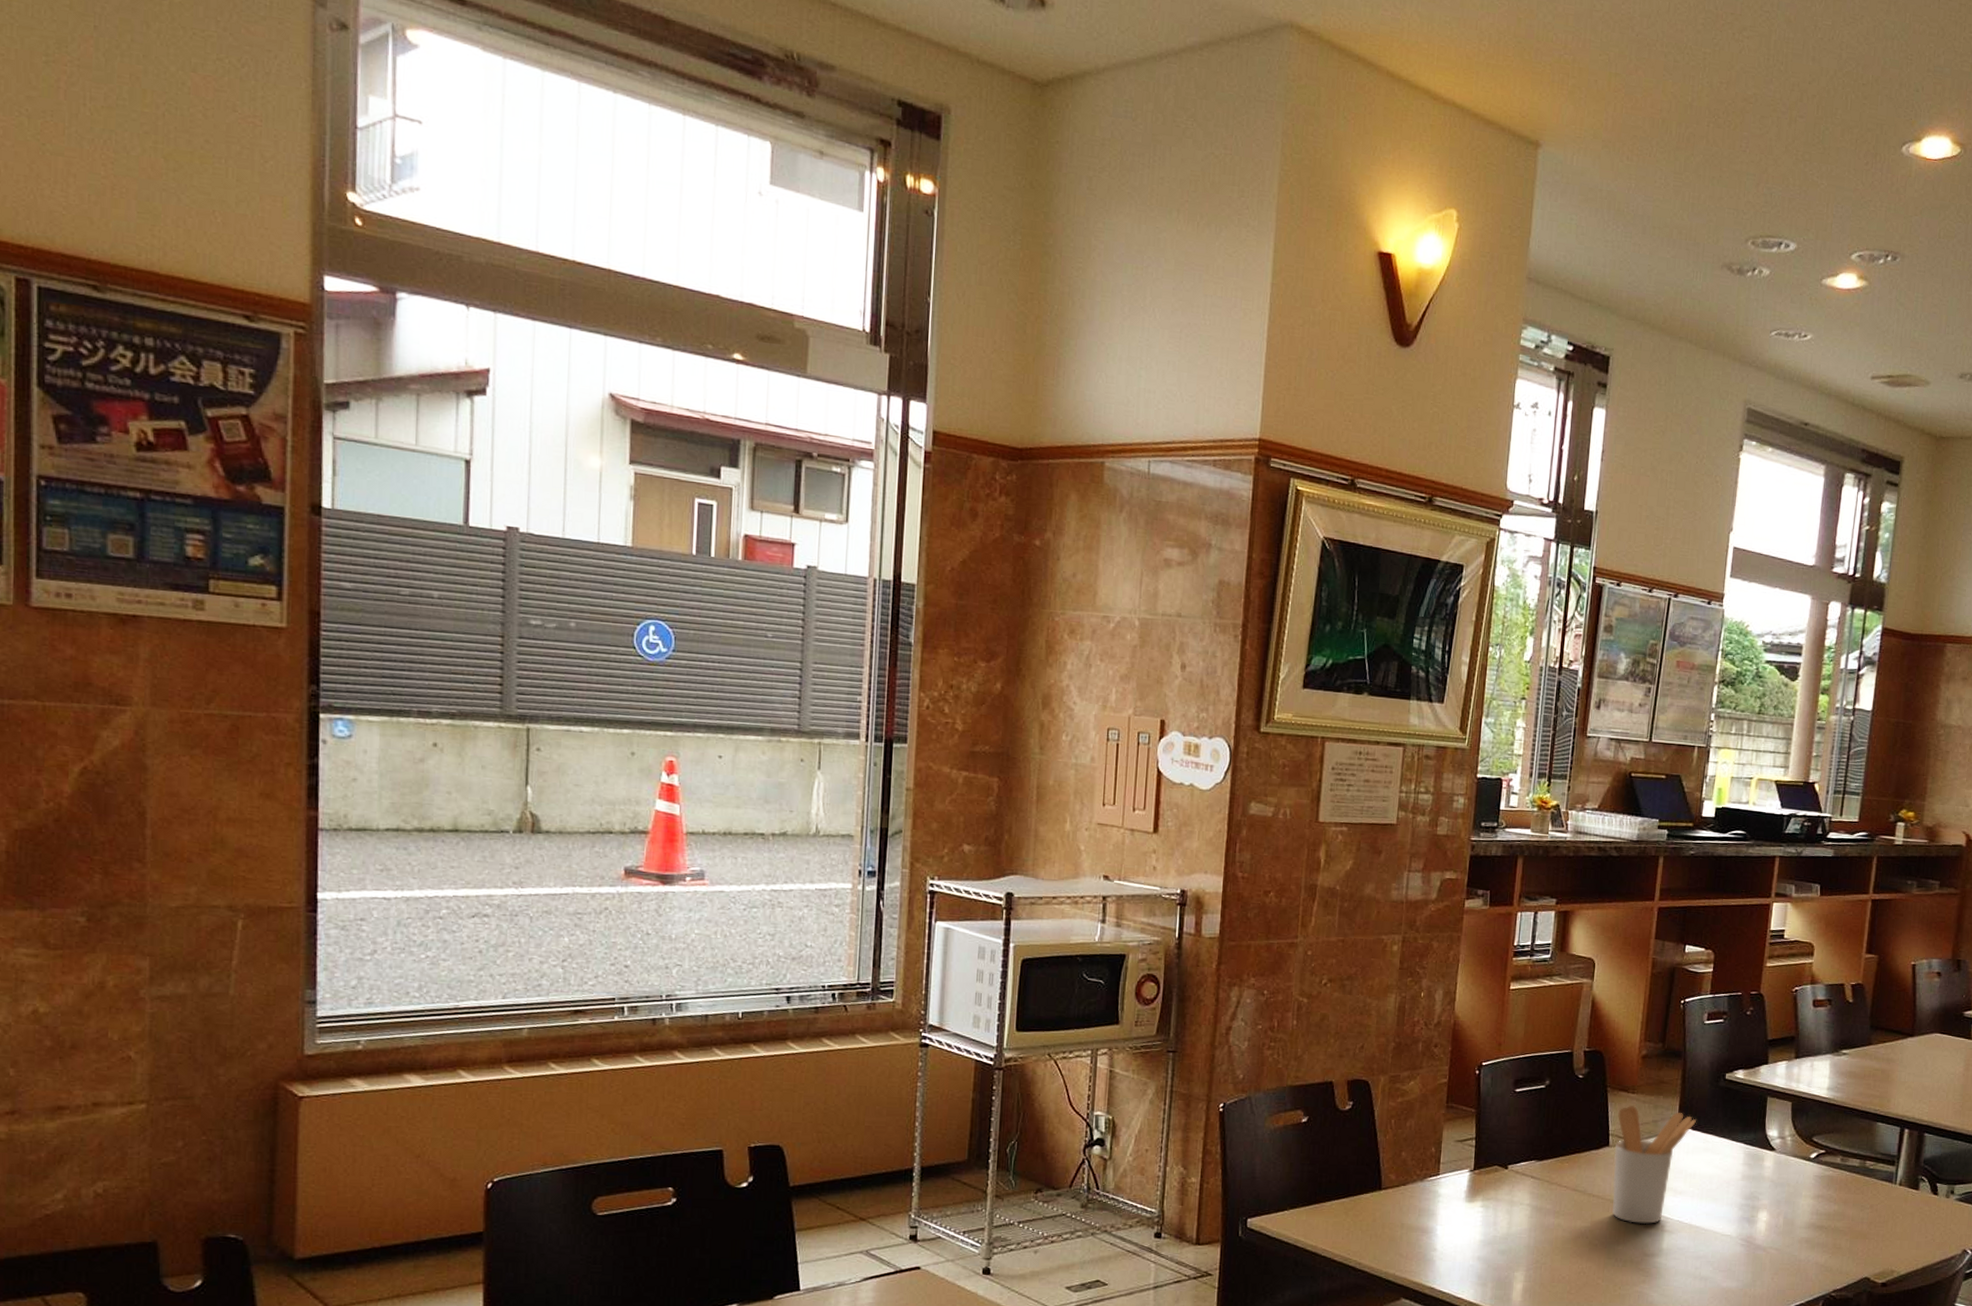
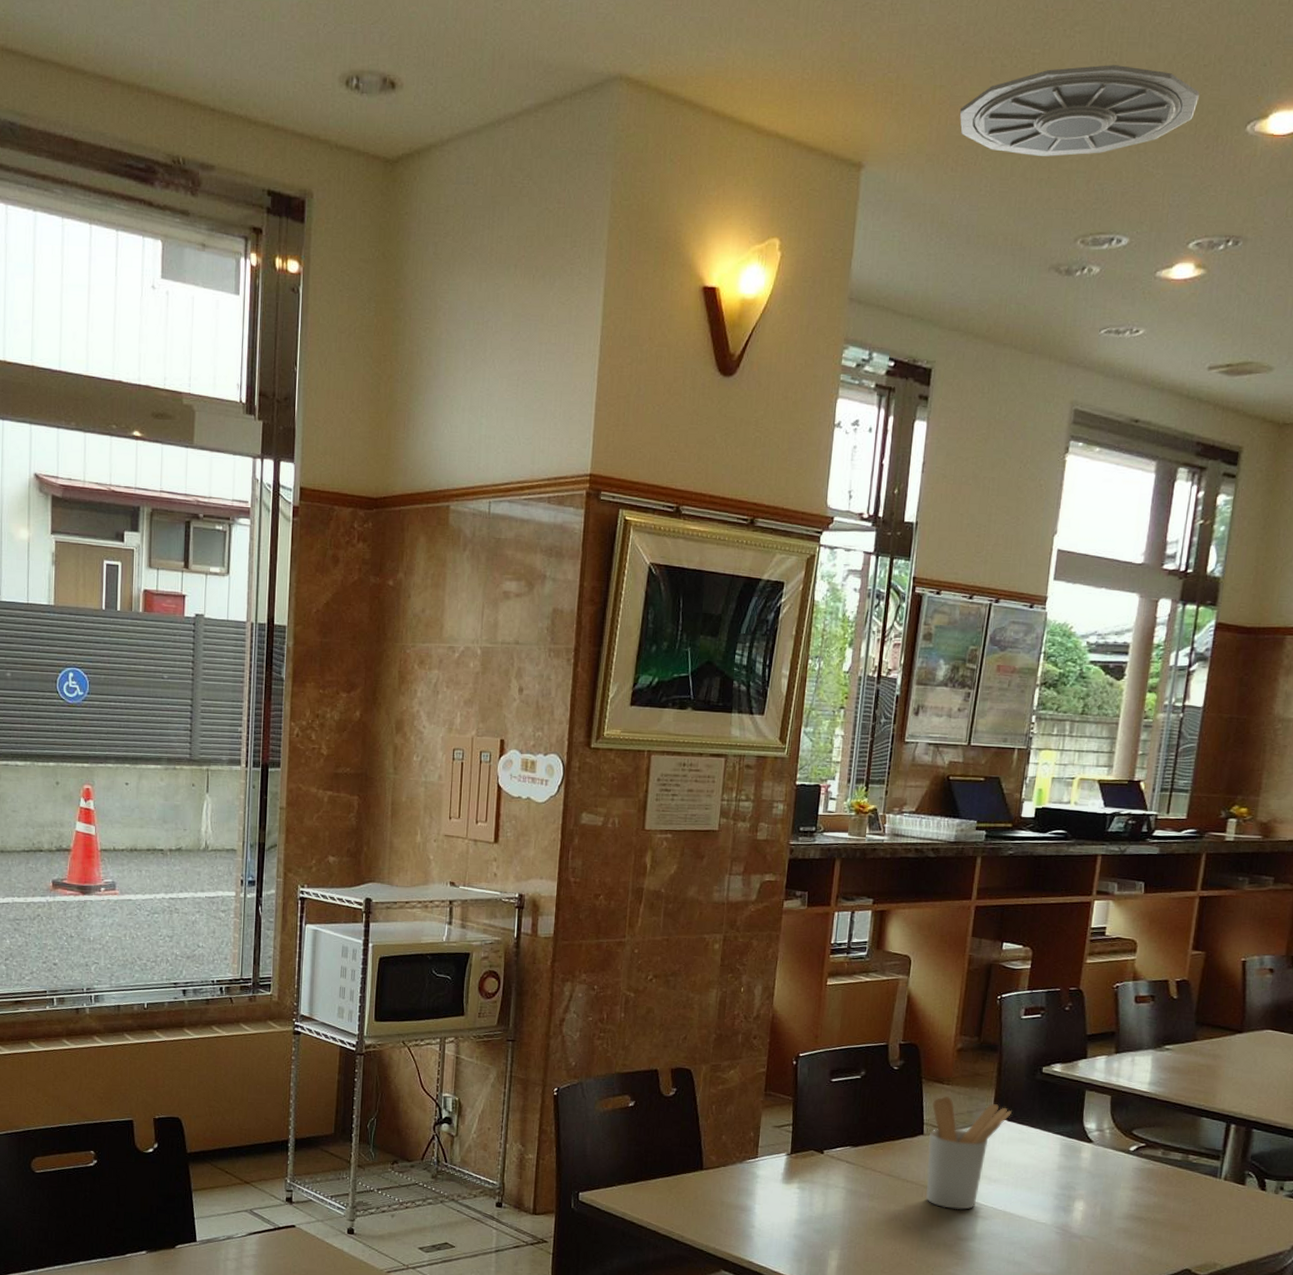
ceiling vent: none [1634,70,1859,158] -> present [959,65,1199,156]

